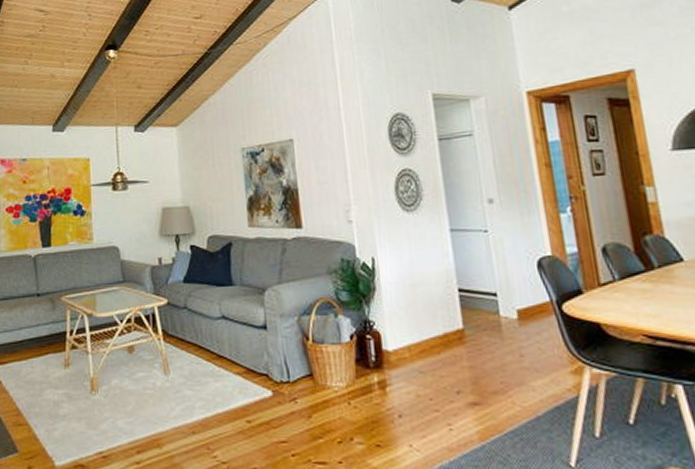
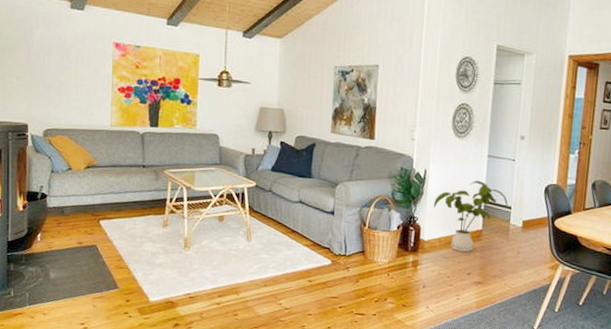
house plant: none [392,263,492,363] -> present [434,180,508,253]

